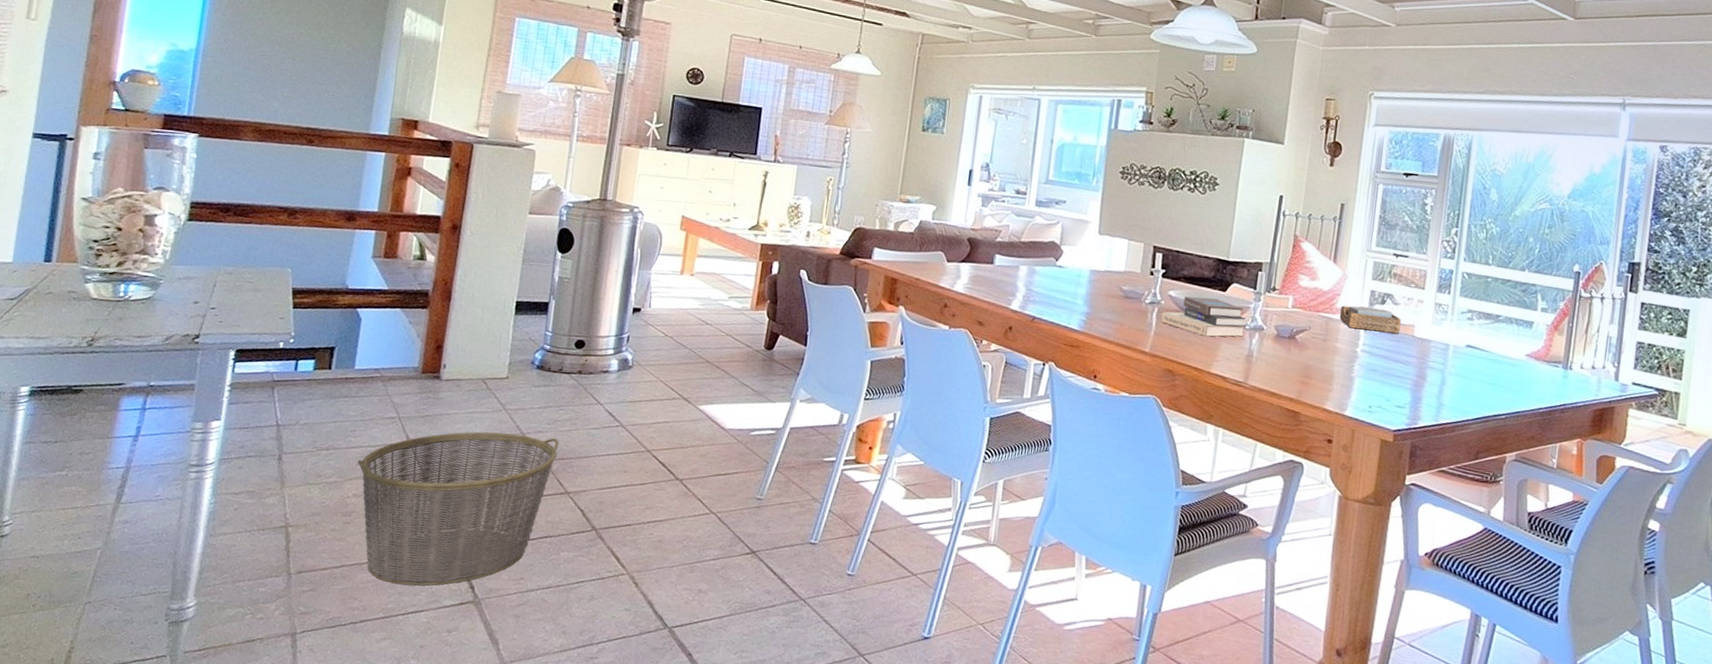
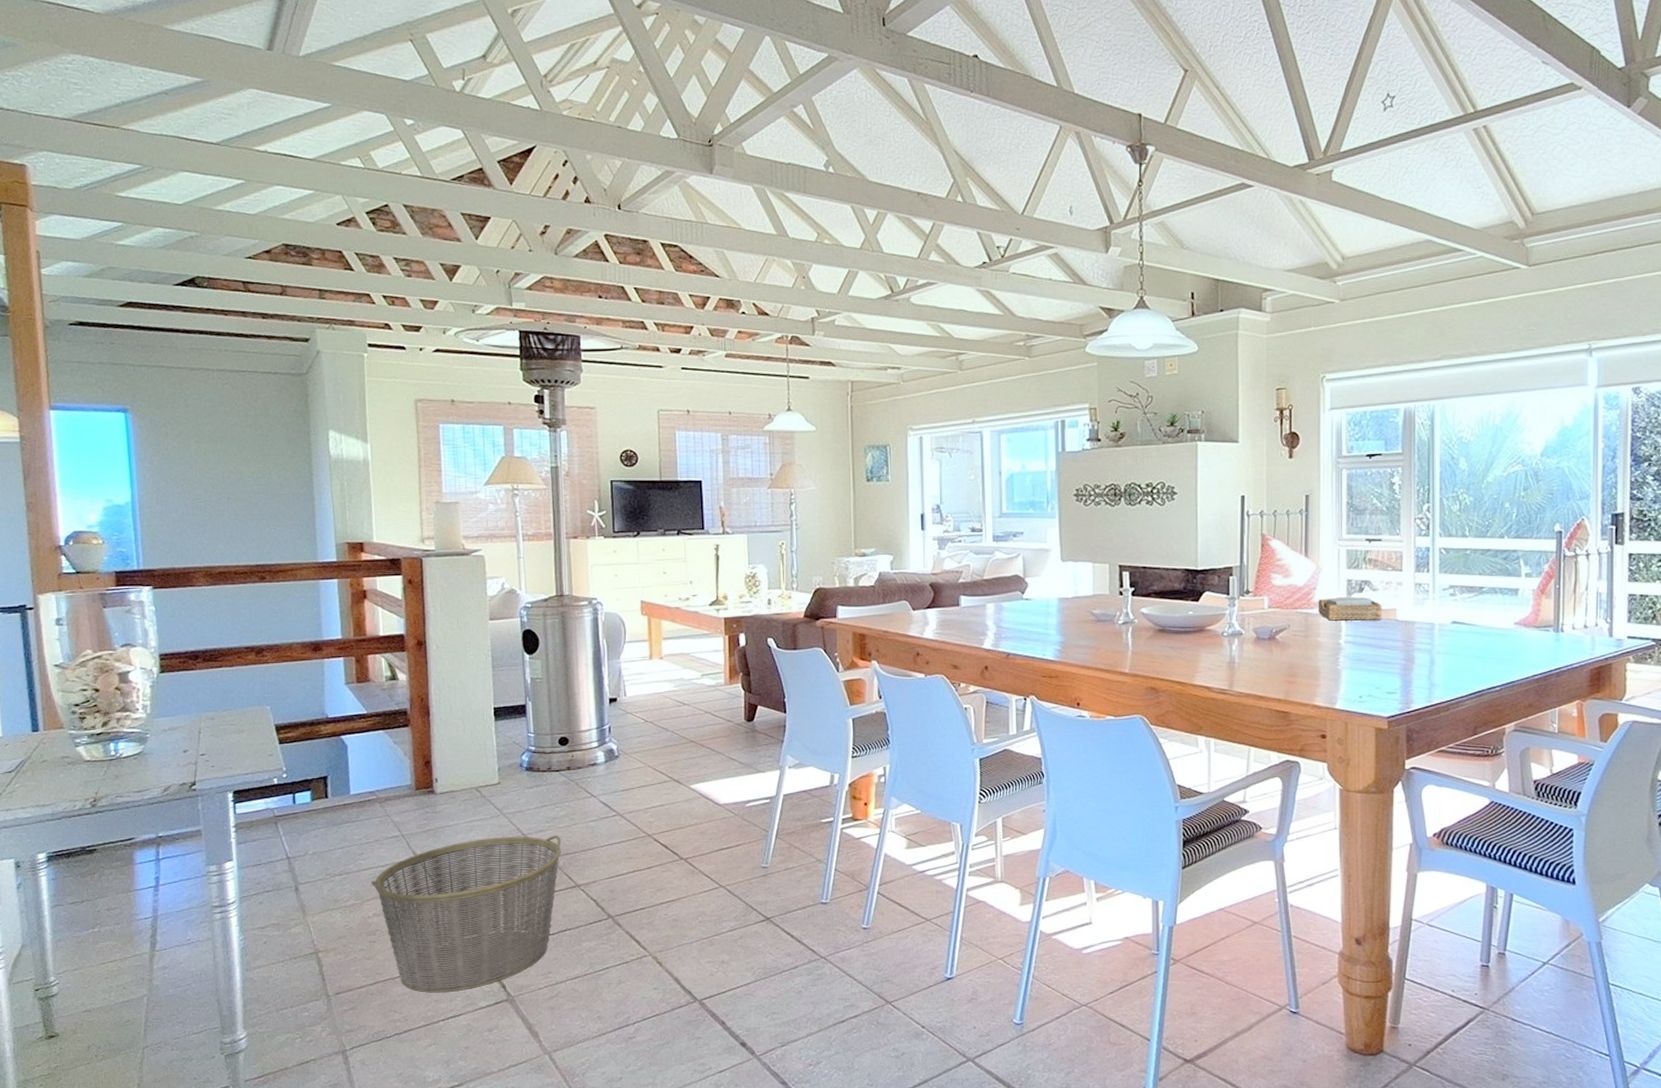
books: present [1161,296,1246,337] -> none [1137,610,1223,649]

